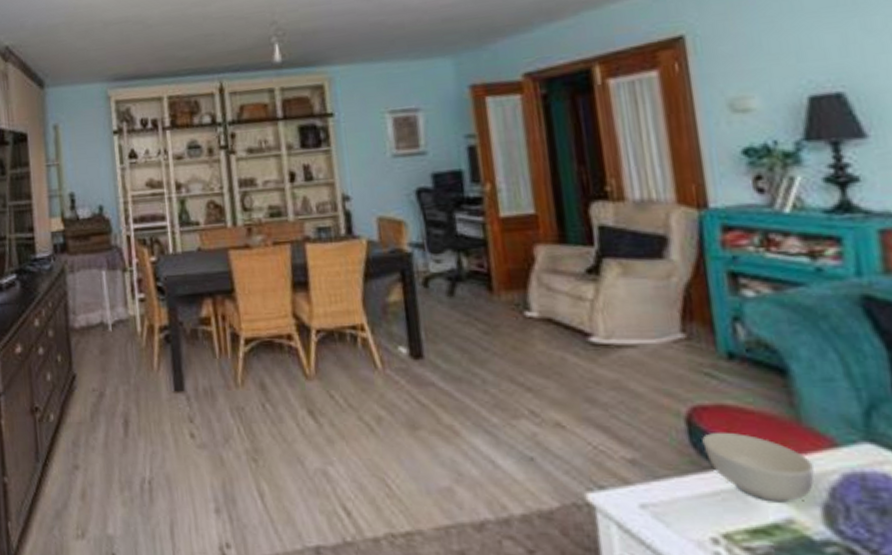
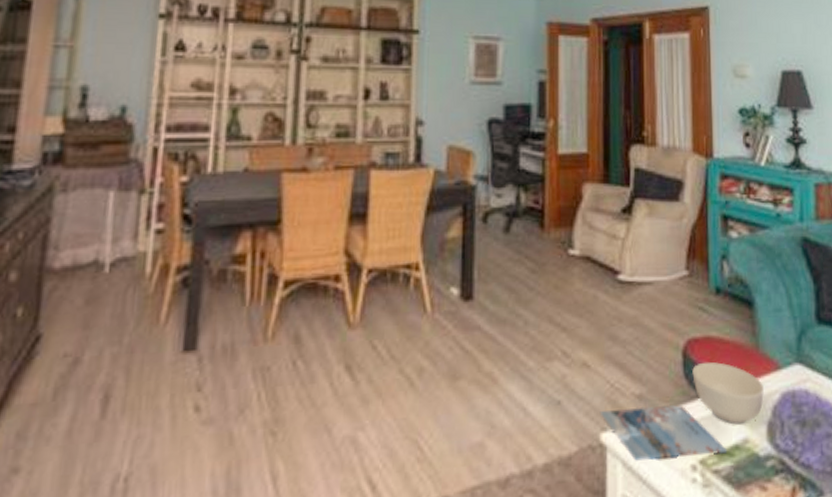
magazine: none [582,471,764,531] -> present [599,405,728,461]

